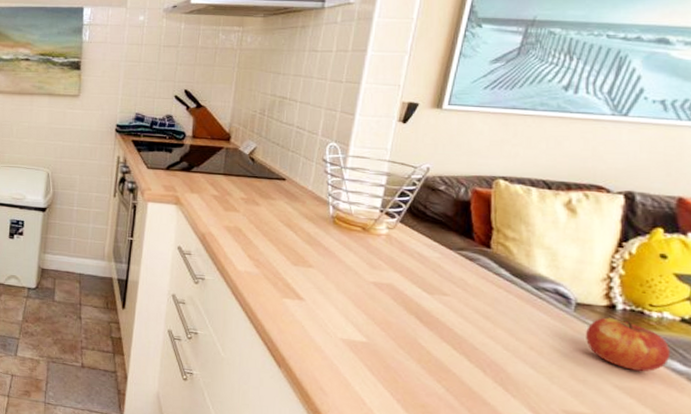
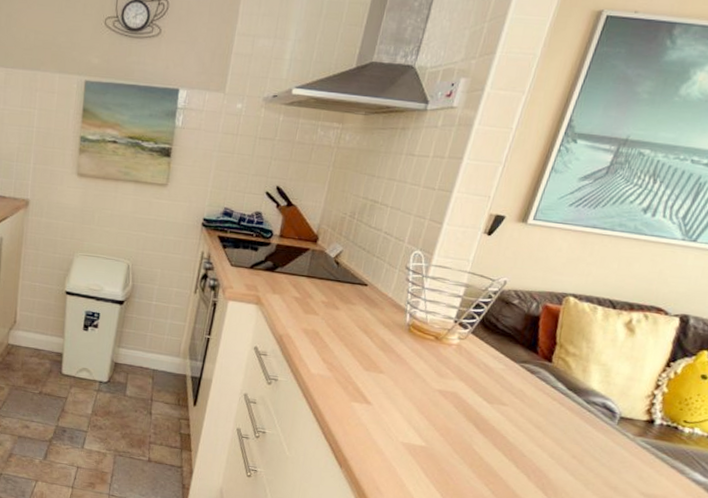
apple: present [586,317,671,372] -> none [623,431,695,481]

